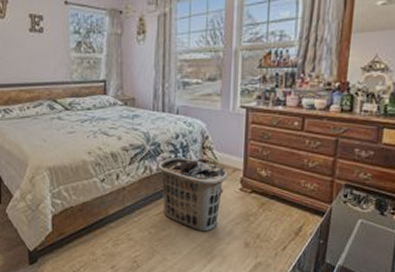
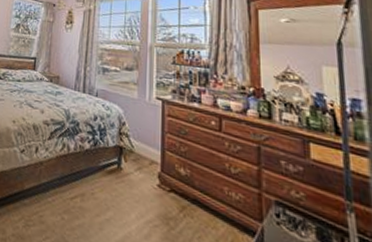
clothes hamper: present [157,158,228,232] -> none [75,138,145,229]

